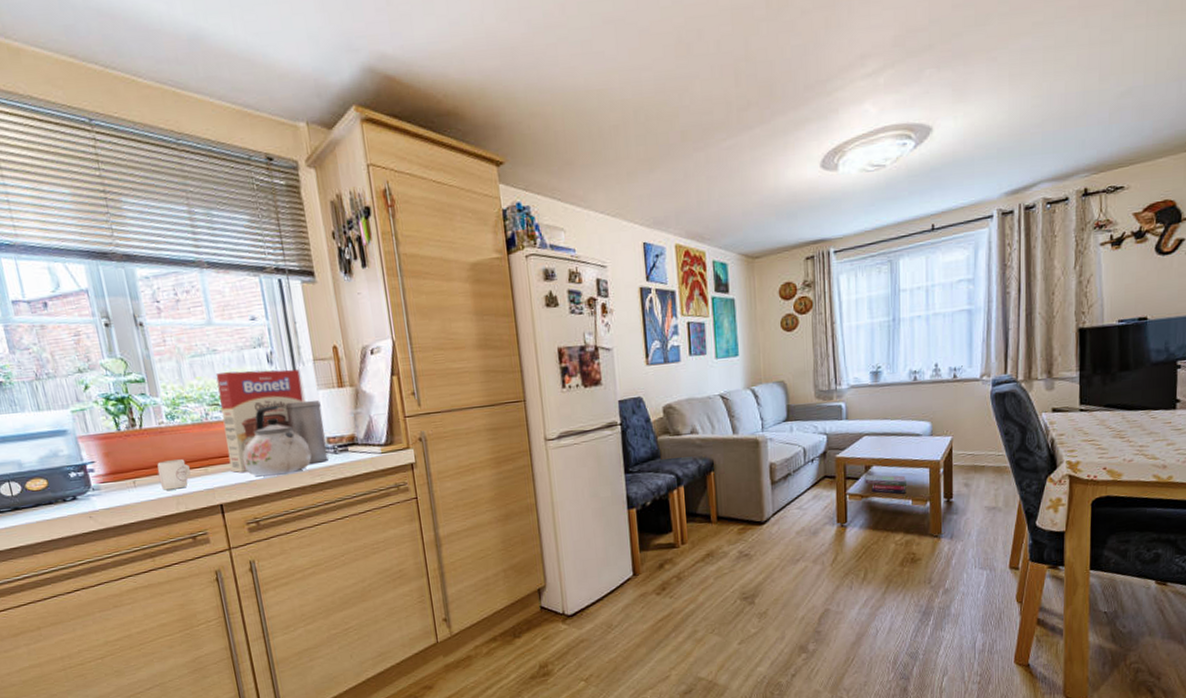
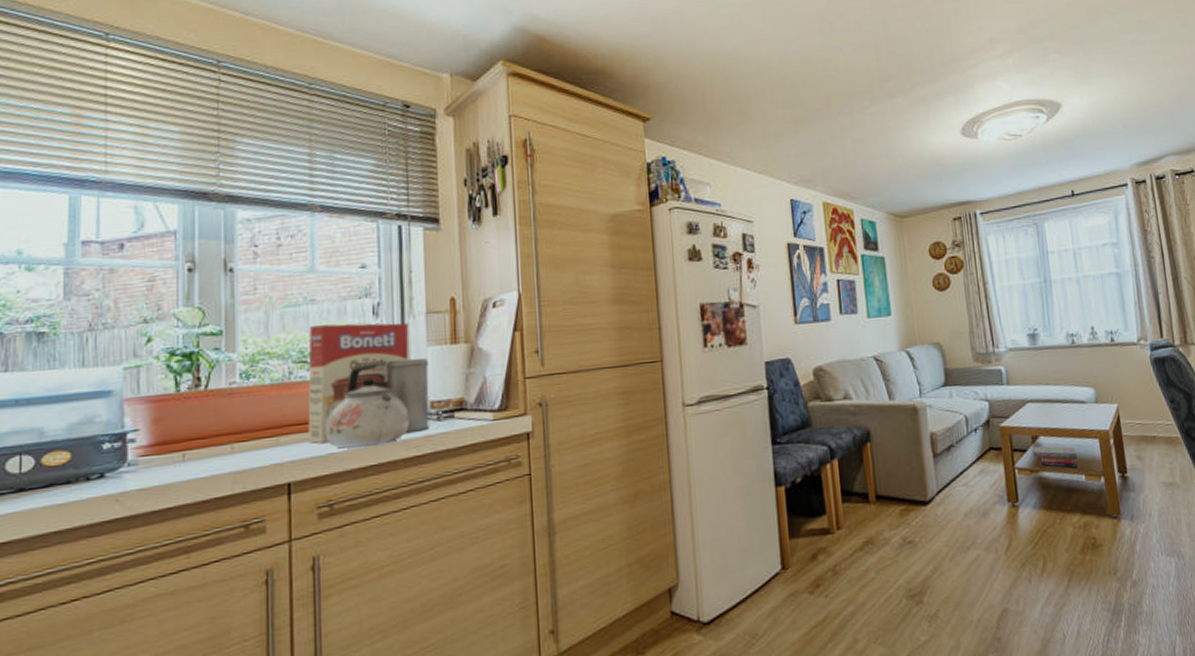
mug: present [157,459,191,491] -> none [216,427,257,466]

